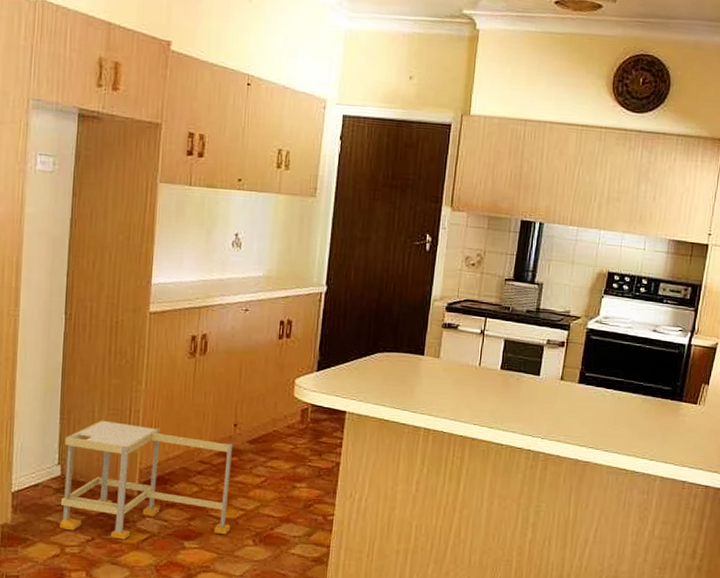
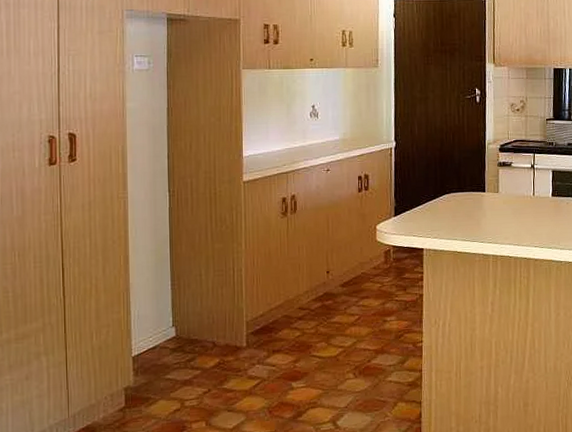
step stool: present [60,420,232,540] -> none [177,281,333,388]

